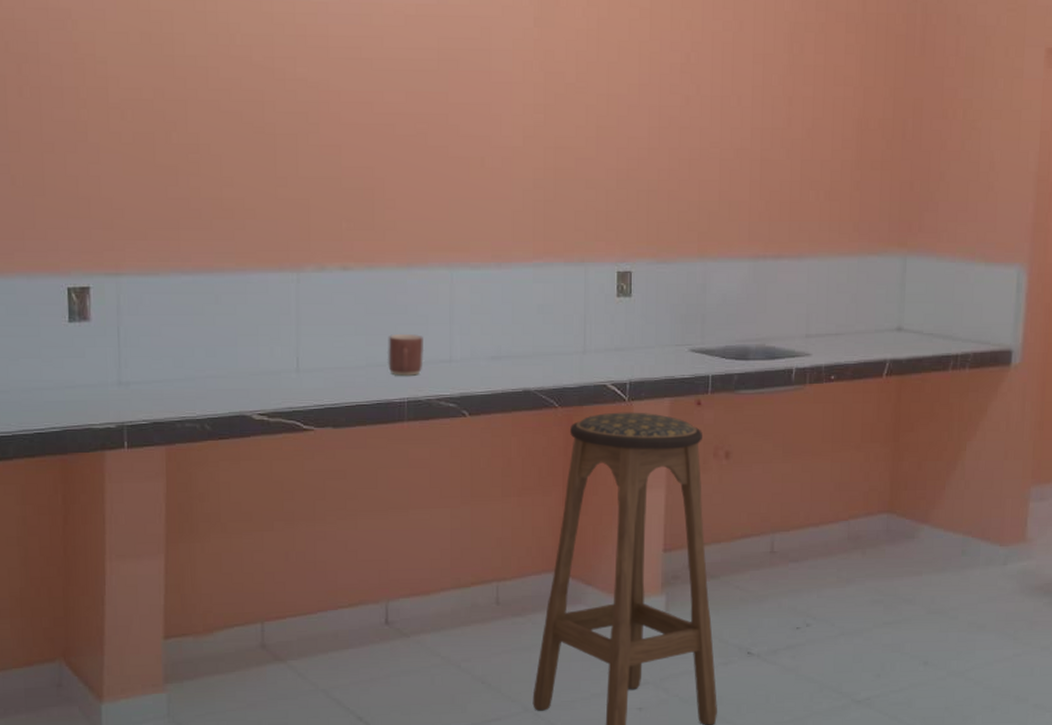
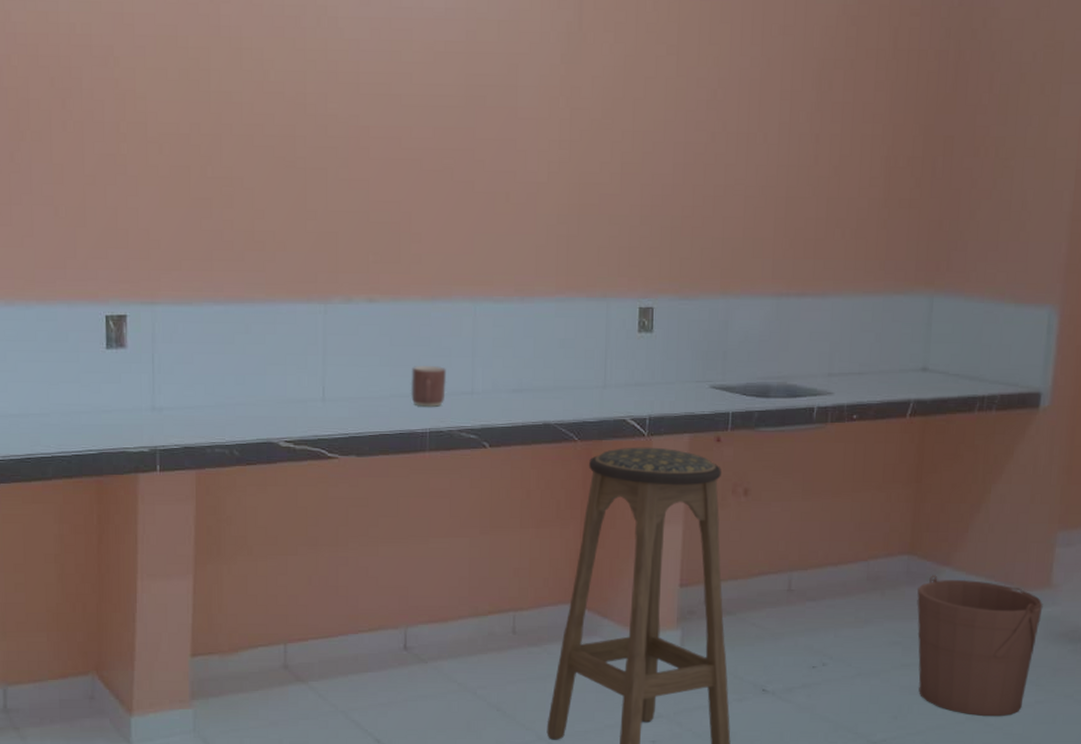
bucket: none [897,533,1019,671] -> present [917,575,1043,716]

